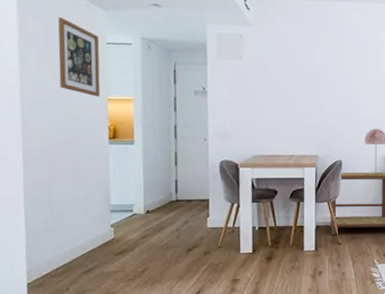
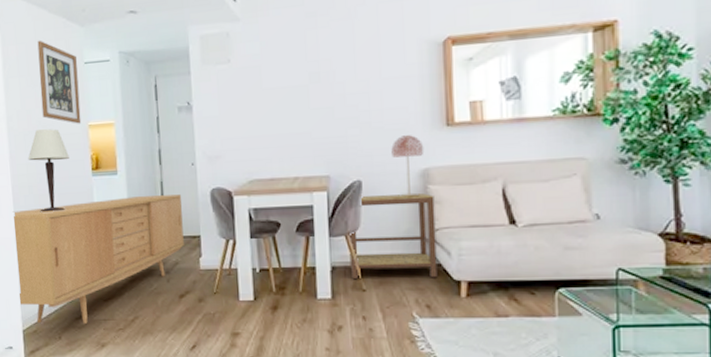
sideboard: none [22,164,194,277] -> present [12,194,184,325]
table lamp: none [42,99,86,175] -> present [28,129,69,212]

